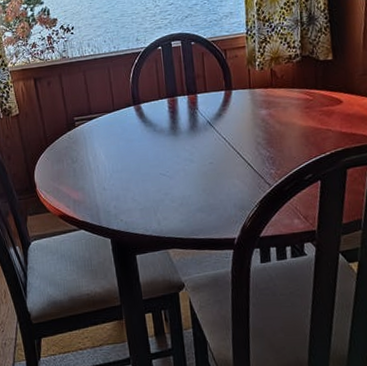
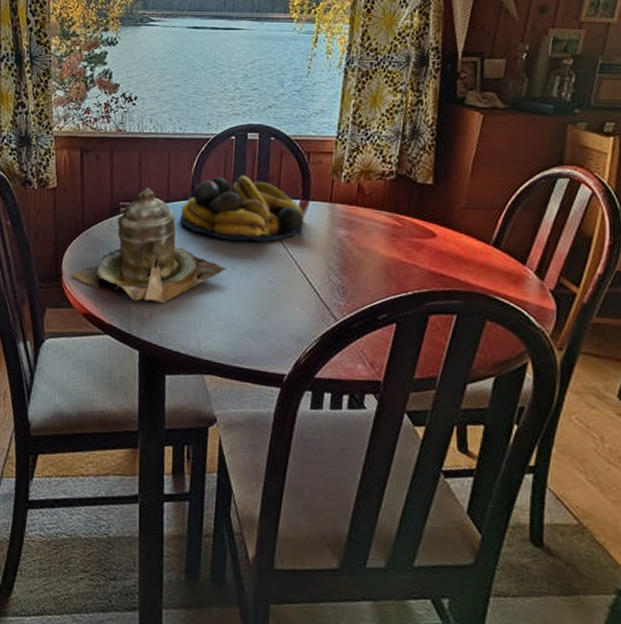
teapot: none [43,101,172,198] -> present [70,187,227,303]
fruit bowl: none [126,77,232,135] -> present [179,175,304,243]

